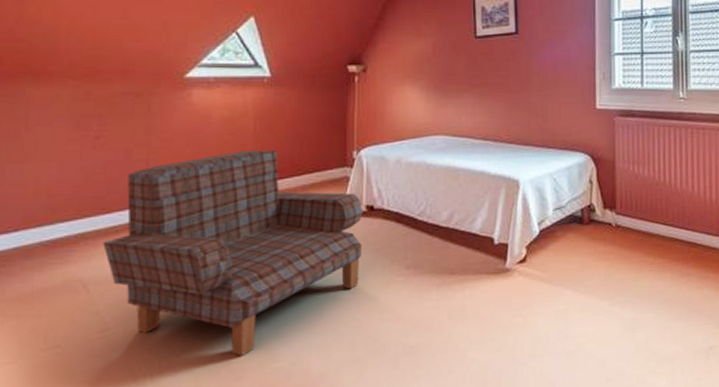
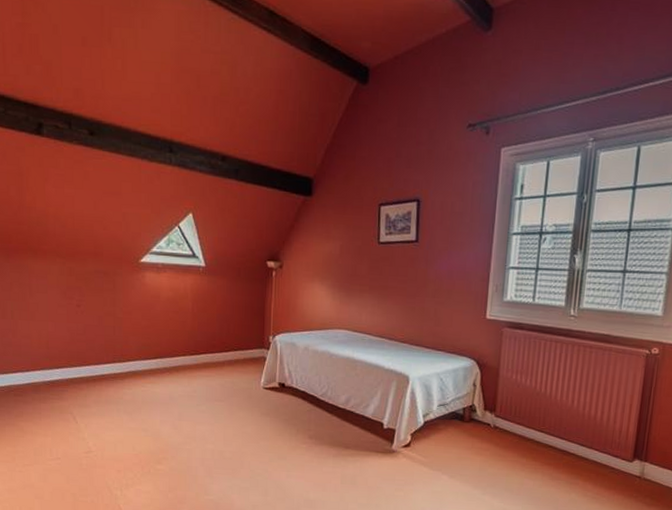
armchair: present [103,150,363,356] -> none [85,327,276,486]

